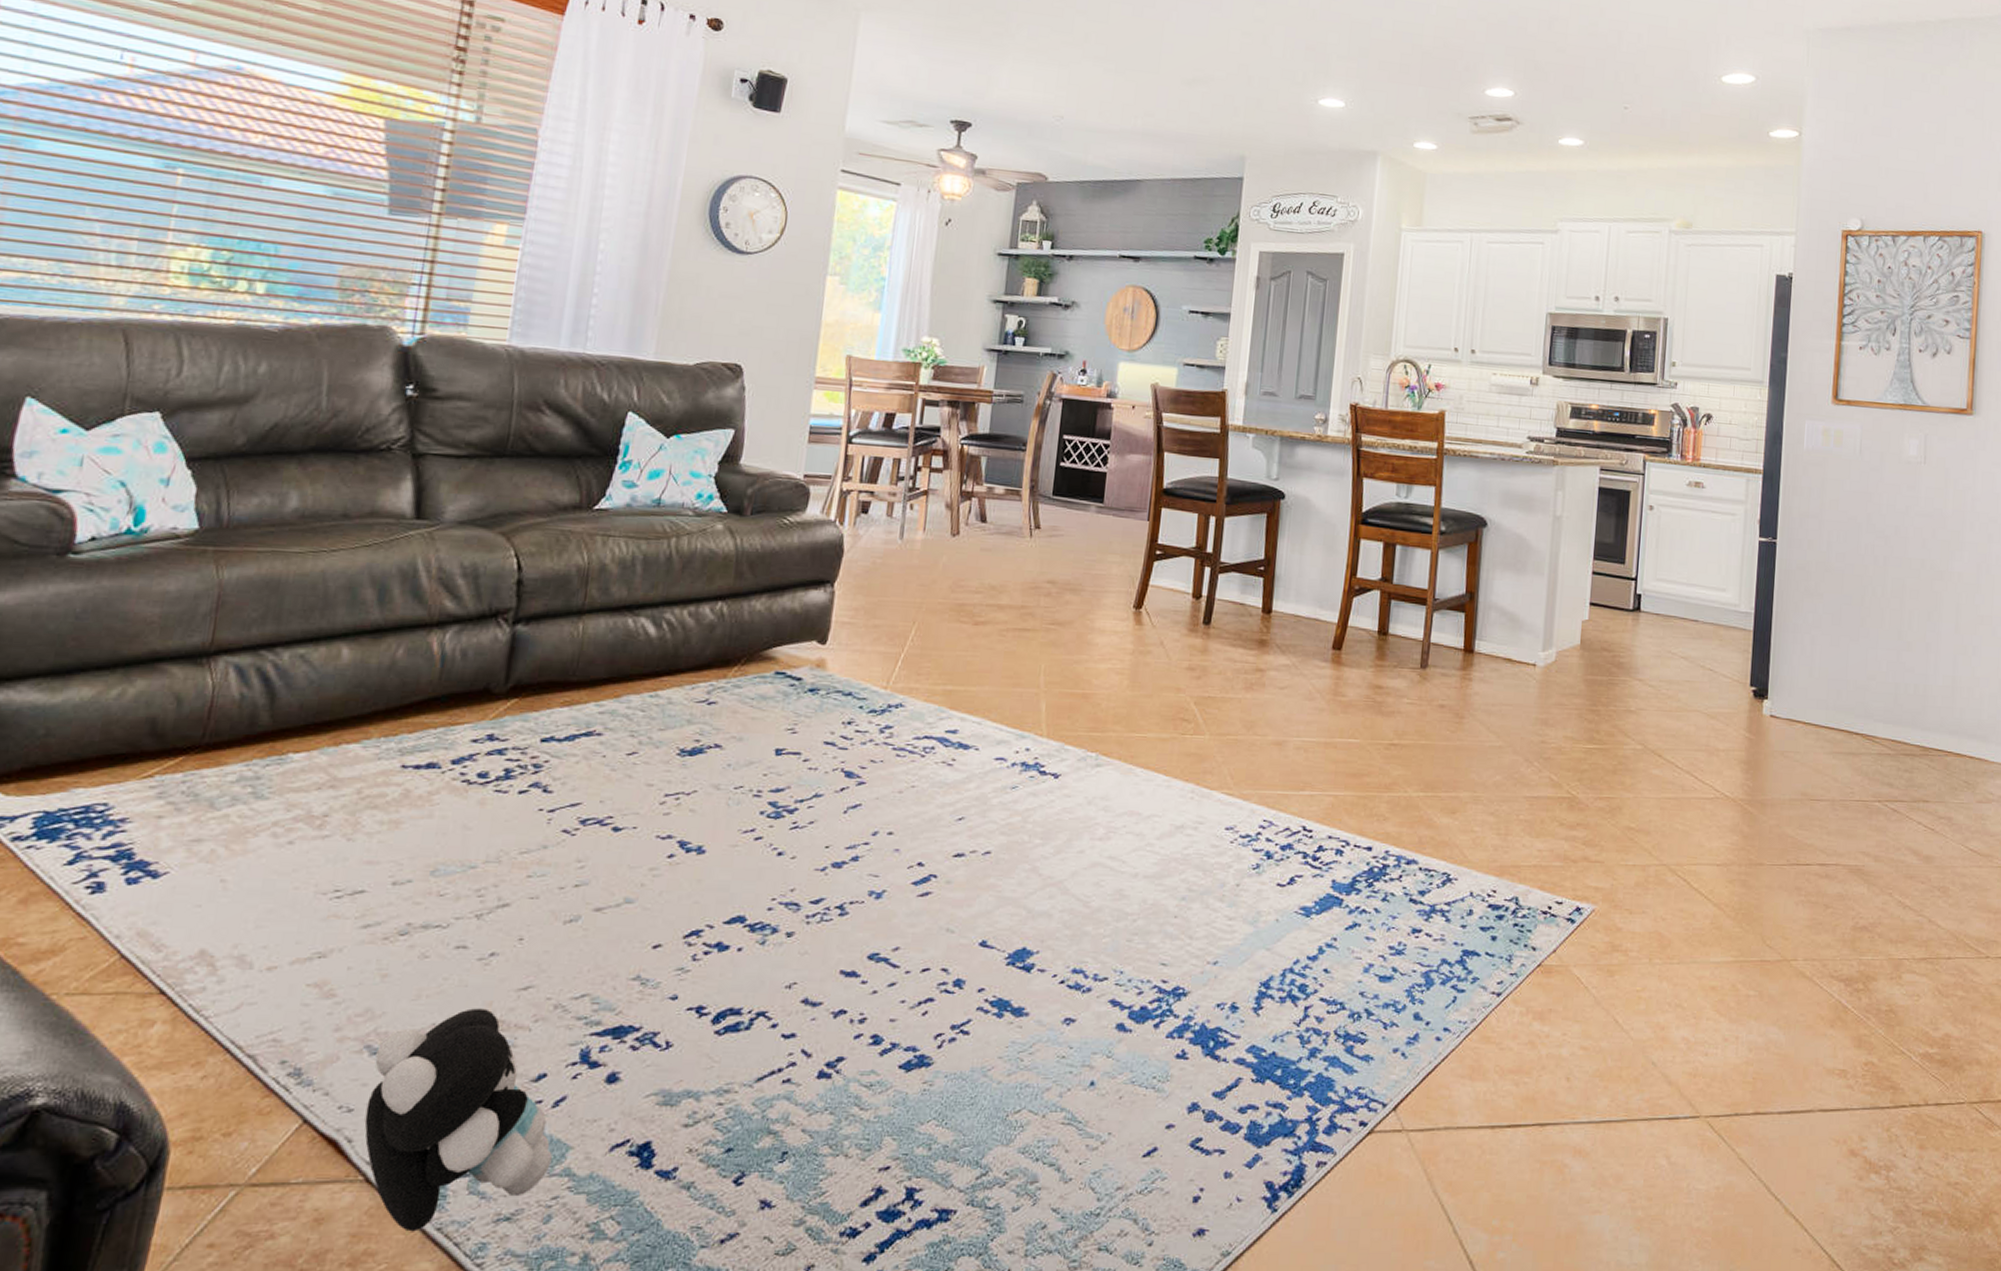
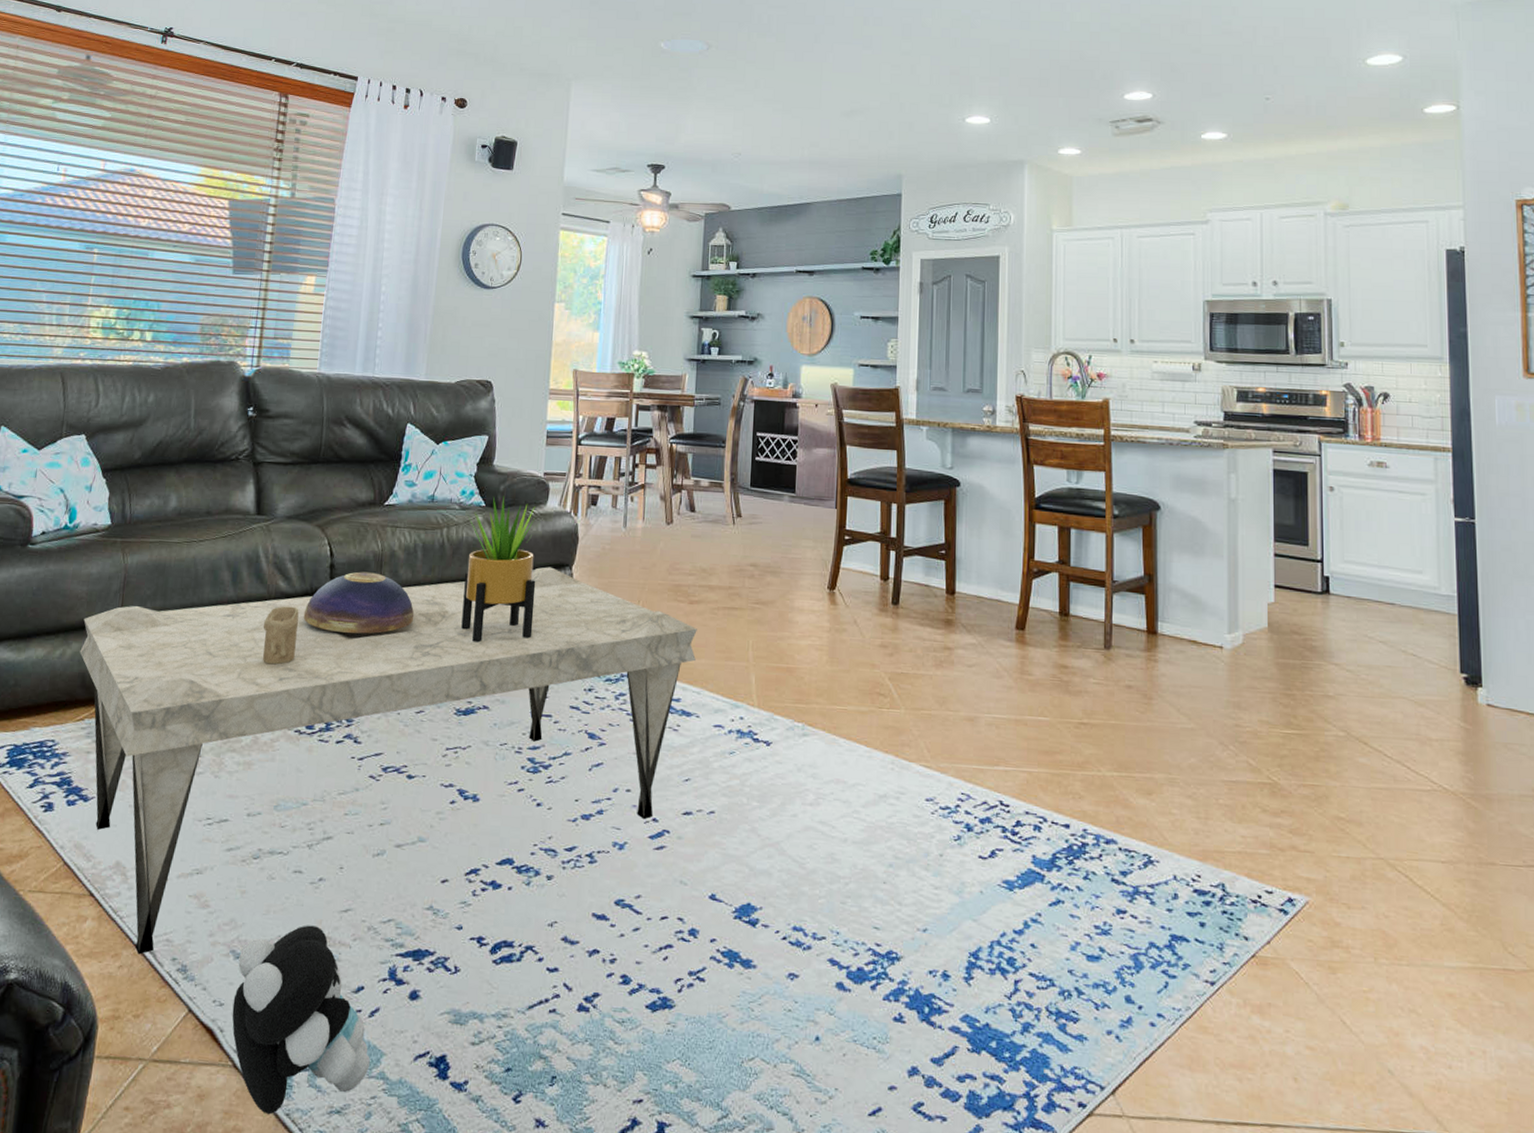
coffee table: none [148,583,982,1061] -> present [80,566,697,955]
candle: none [419,630,472,702] -> present [263,606,299,665]
decorative bowl: none [477,589,629,664] -> present [303,571,414,634]
potted plant: none [690,500,791,672] -> present [461,495,536,643]

